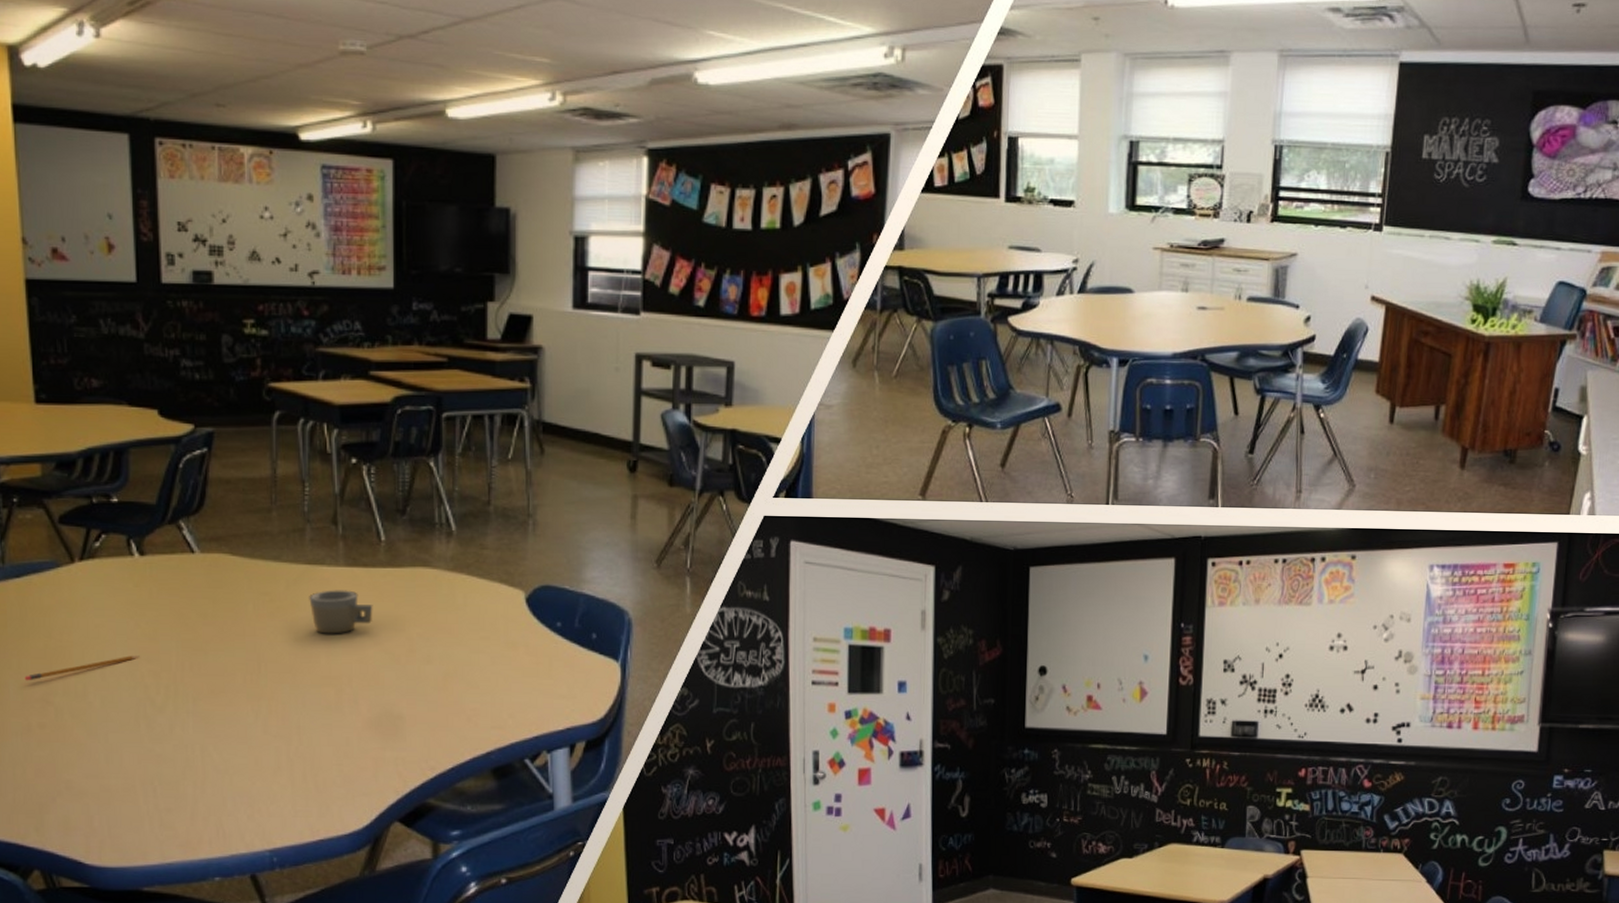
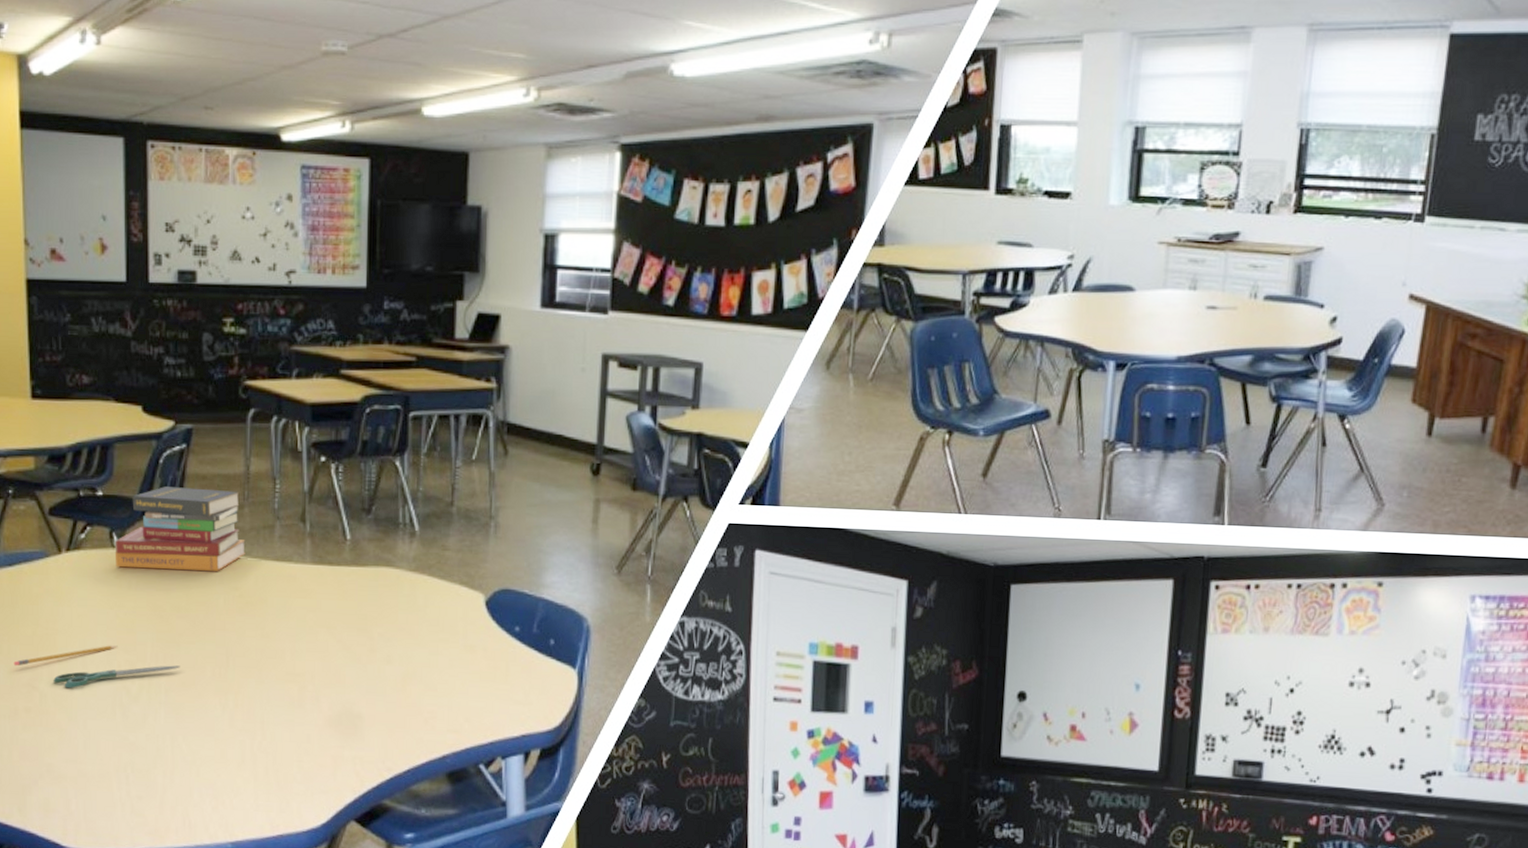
shears: none [69,673,209,702] -> present [53,665,180,689]
books: none [133,492,275,577] -> present [114,486,245,571]
cup: present [309,590,373,634] -> none [276,587,337,631]

